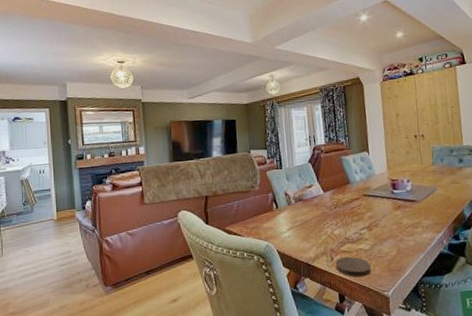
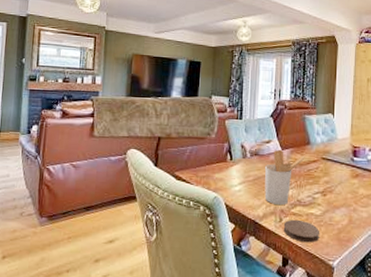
utensil holder: none [309,192,347,245] -> present [264,149,305,205]

